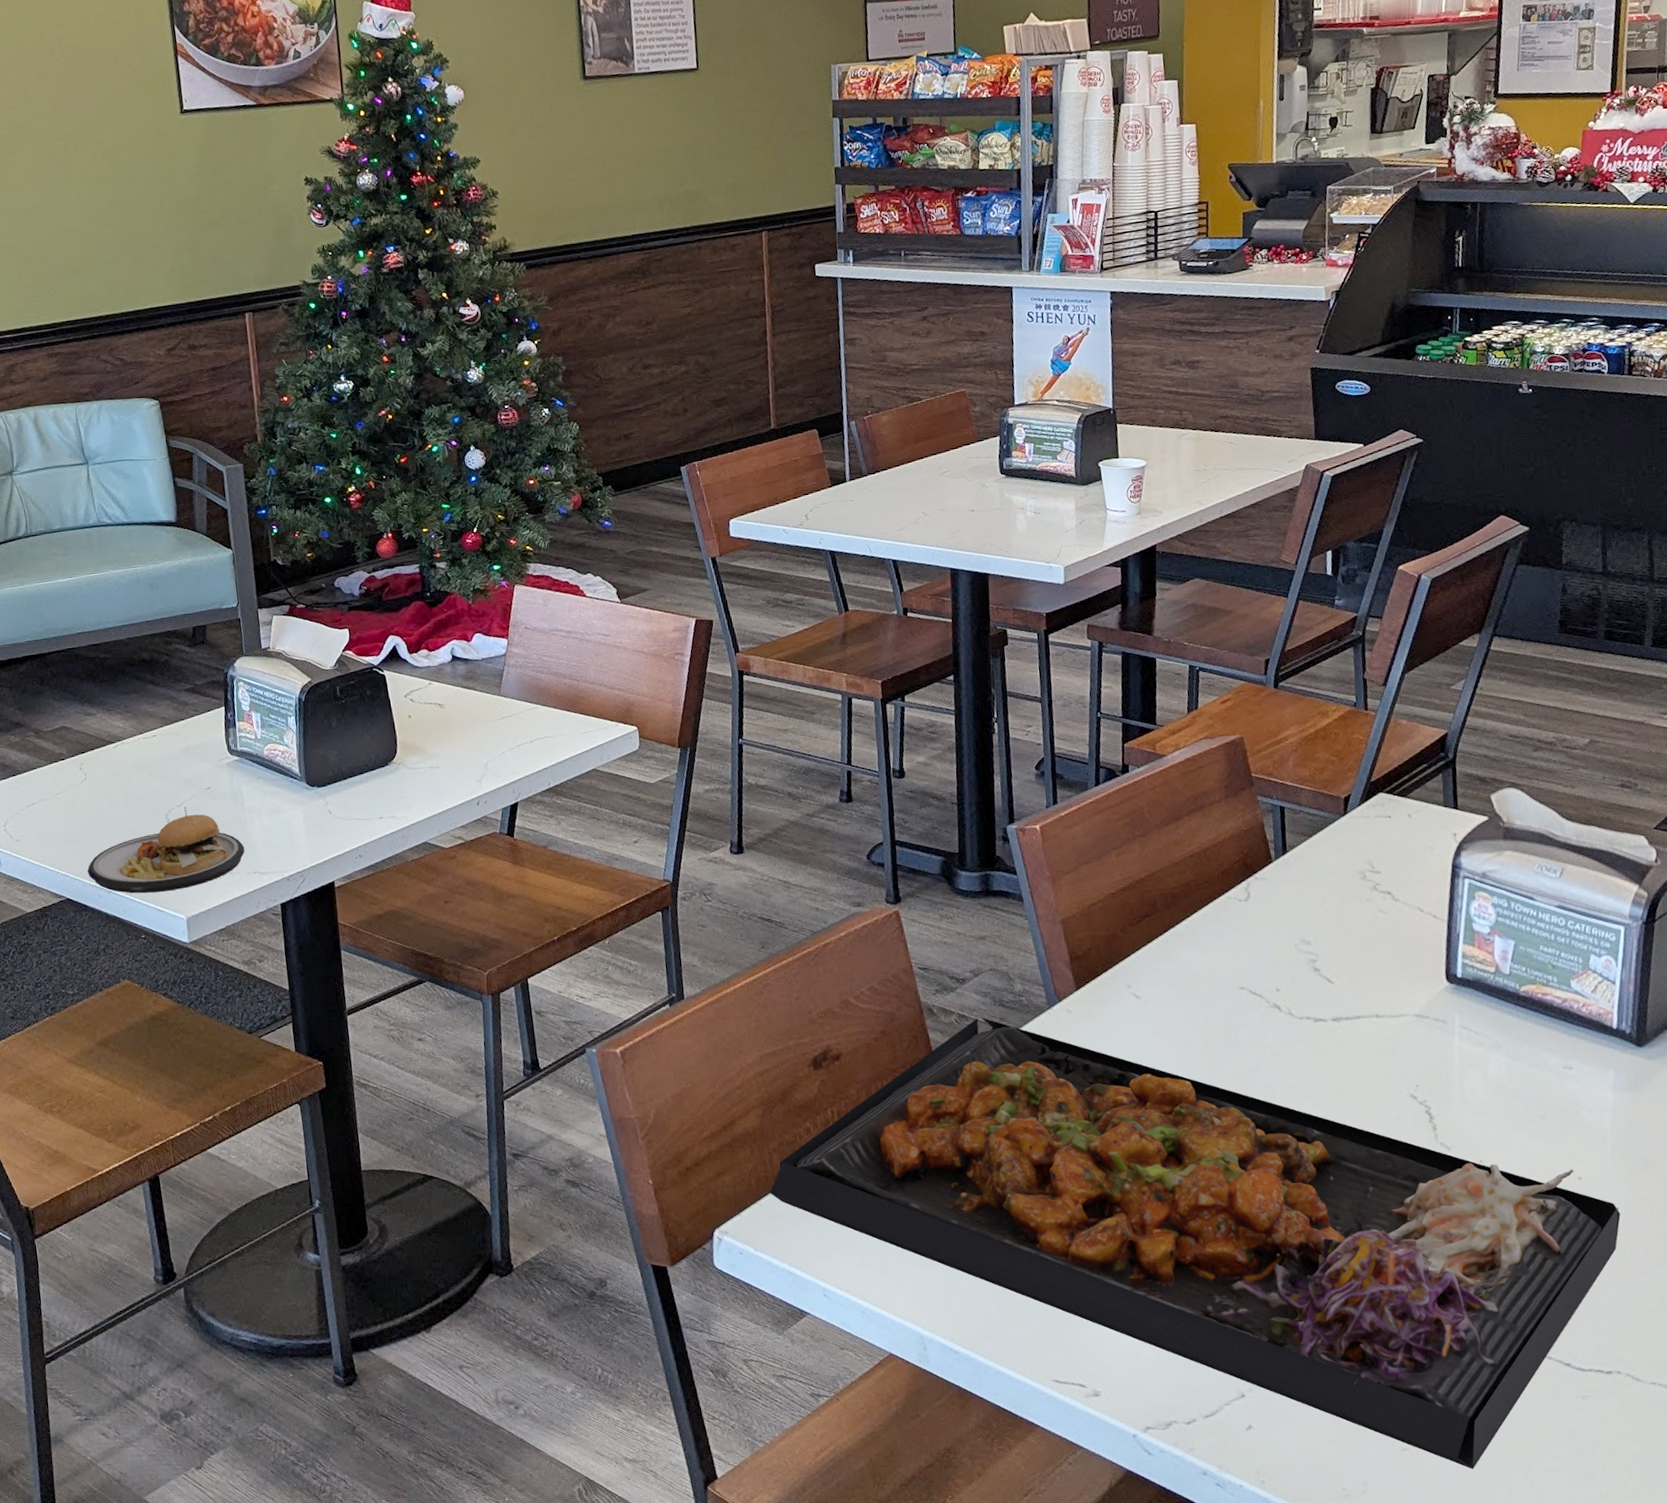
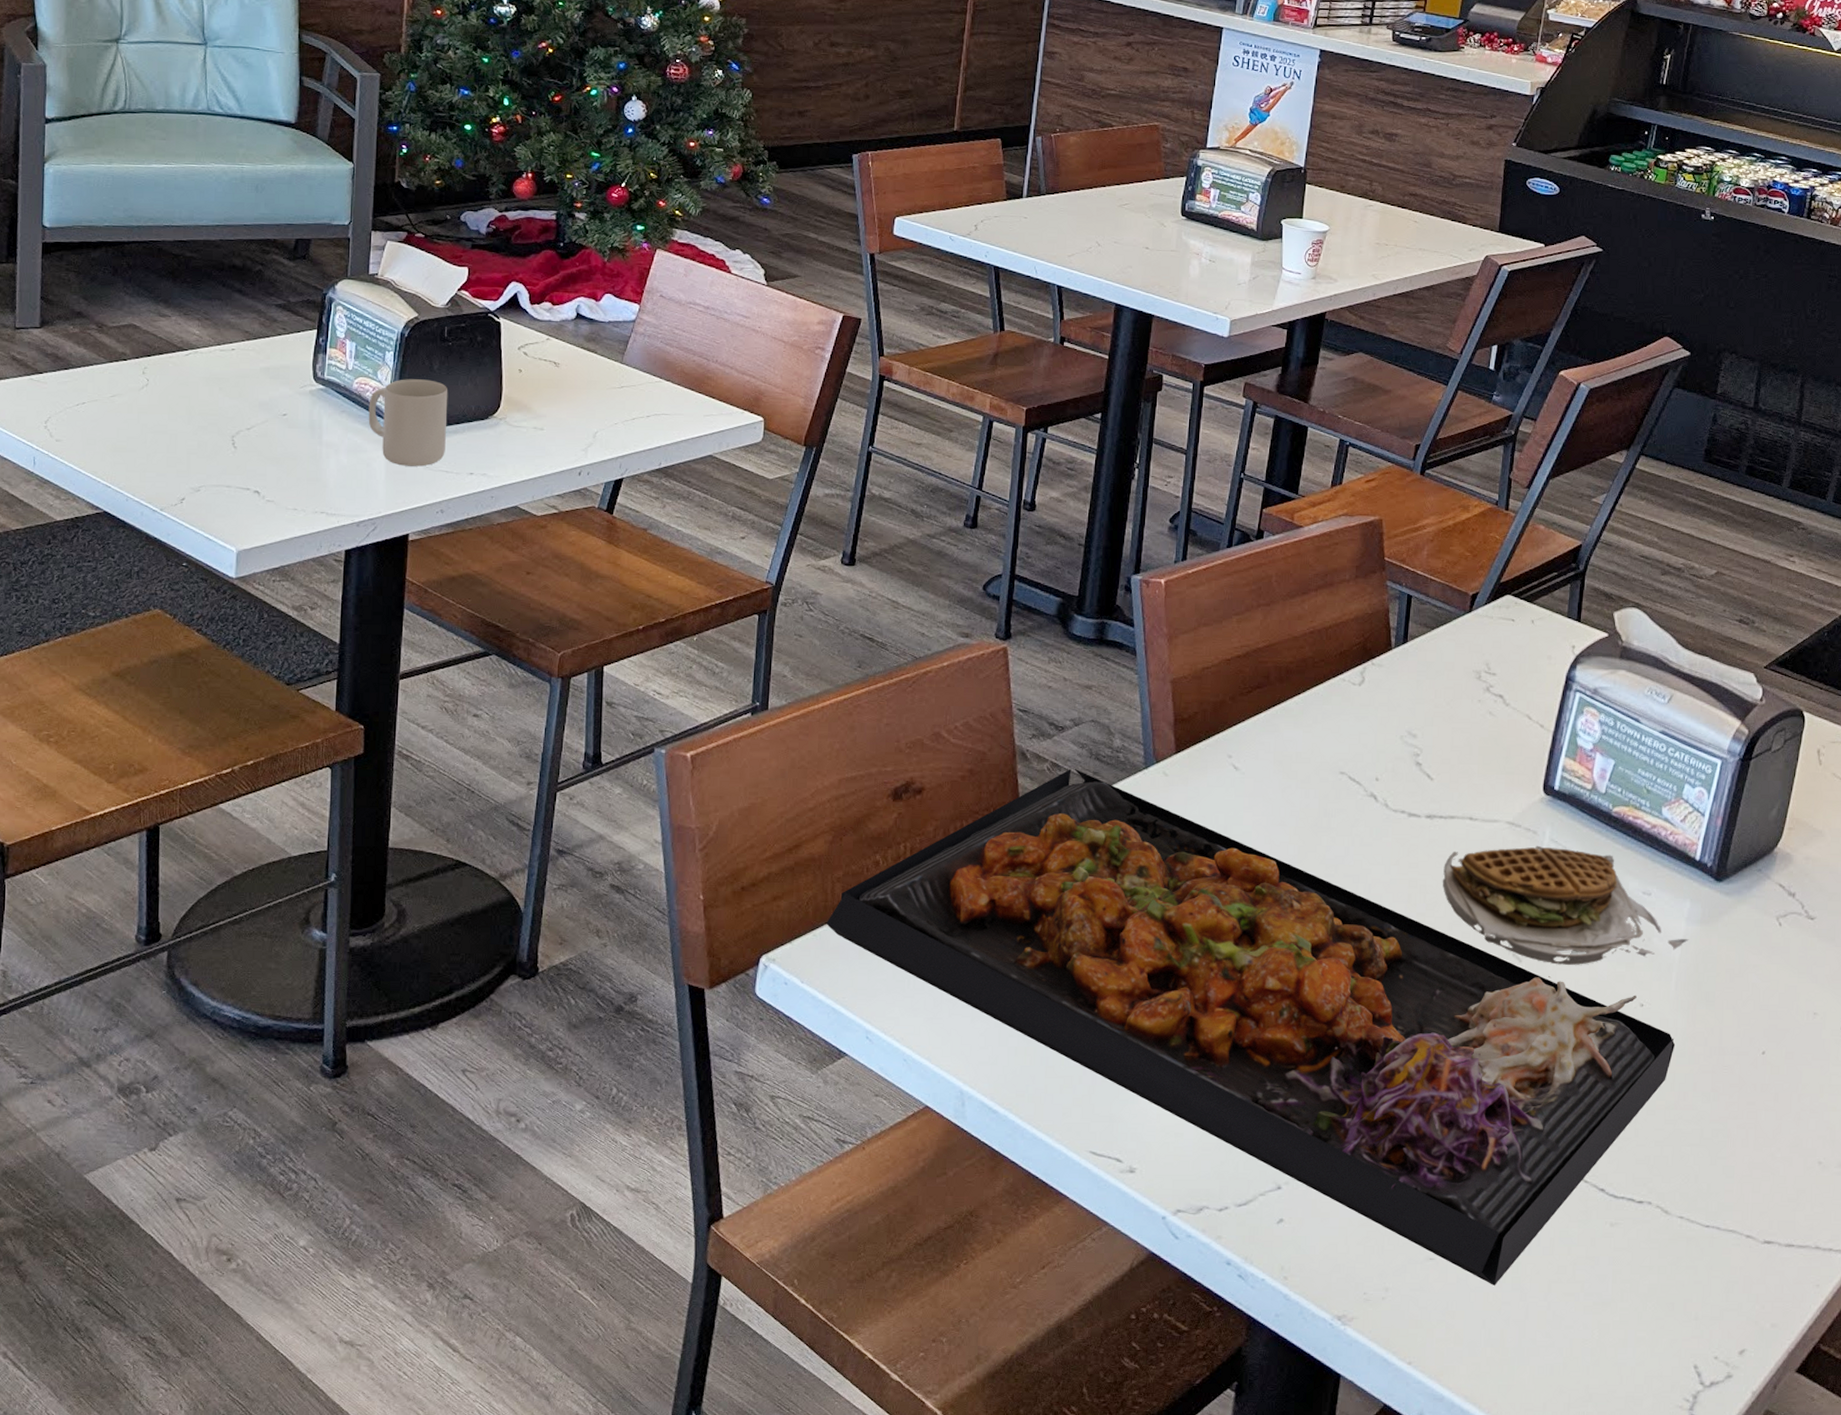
burger: present [87,807,245,894] -> none [133,431,315,519]
cup: none [280,737,355,820] -> present [368,379,448,467]
sandwich: none [1357,1033,1619,1149] -> present [1442,845,1689,965]

